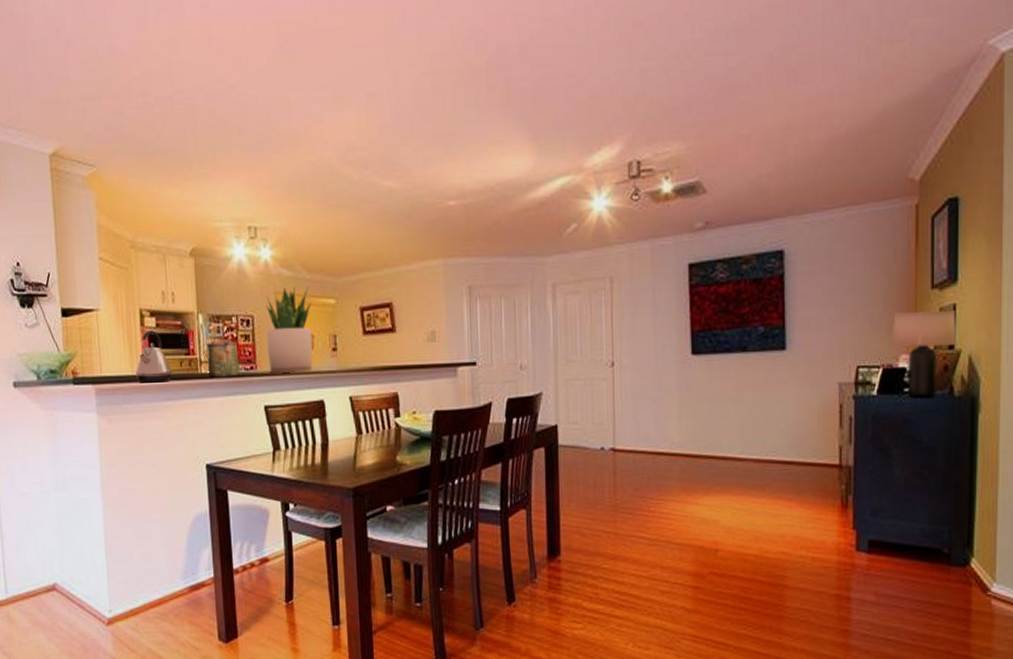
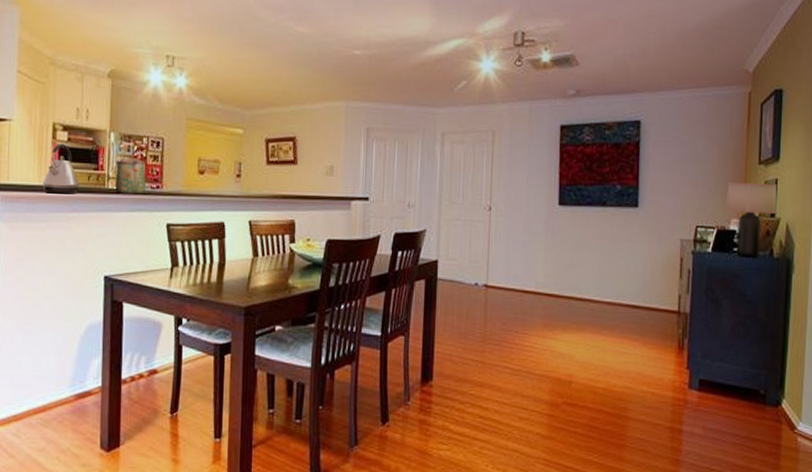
planter: present [265,286,313,374] -> none [174,114,220,195]

